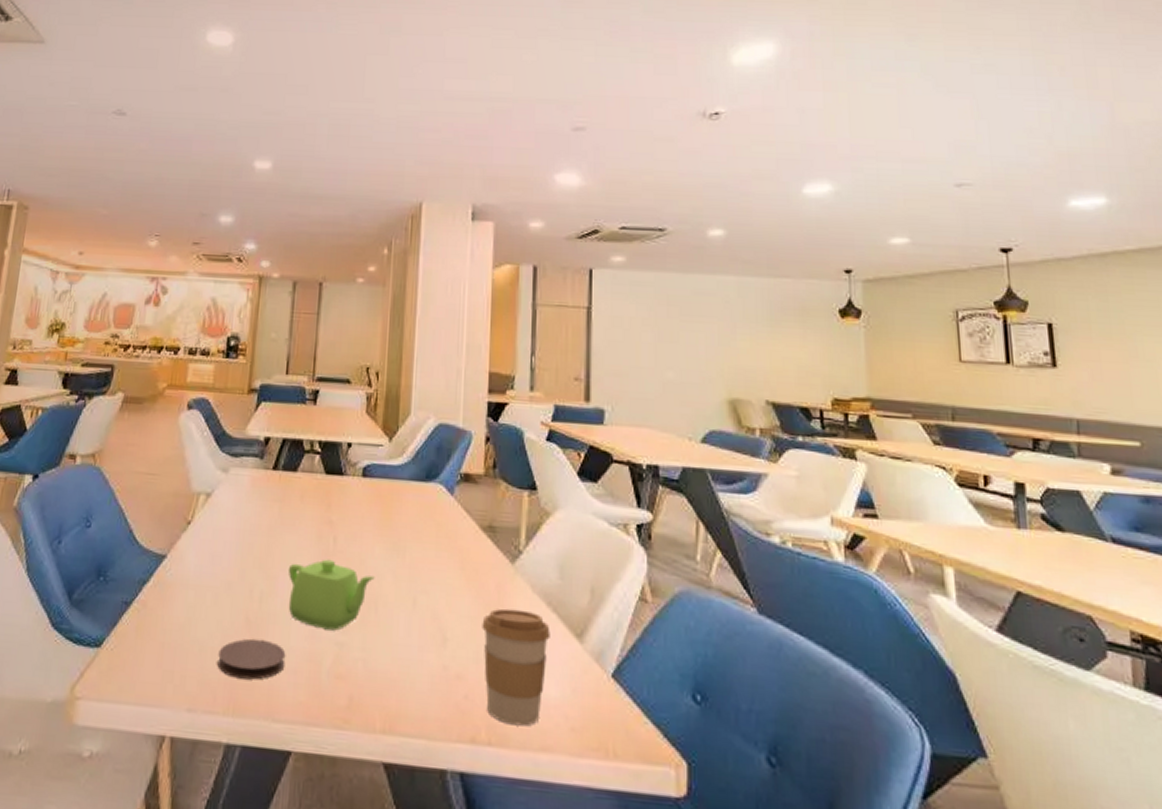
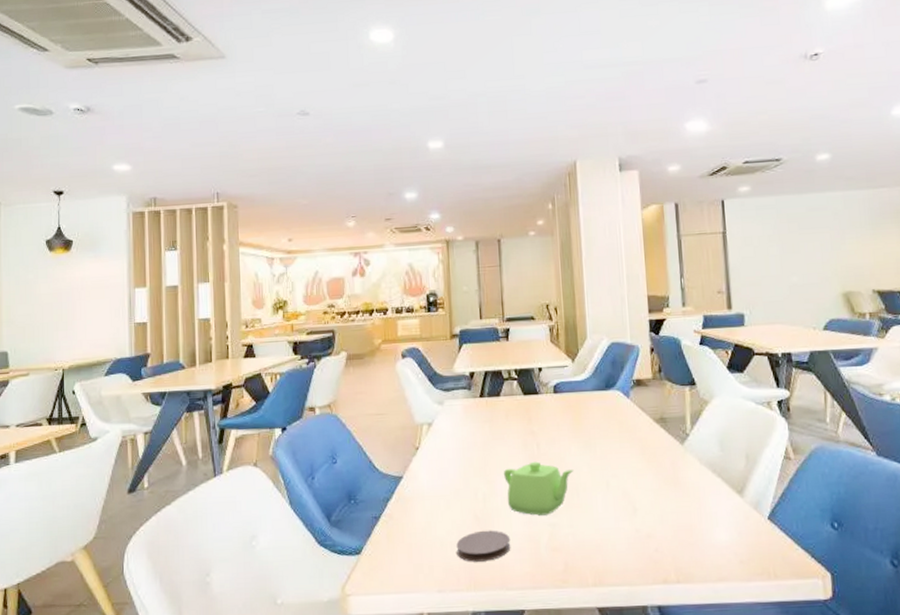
coffee cup: present [482,608,550,727] -> none [663,479,718,566]

